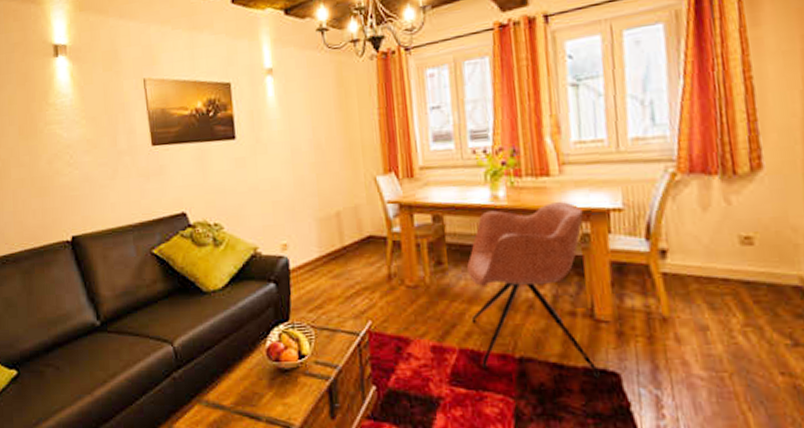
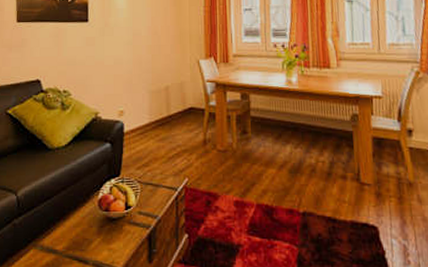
armchair: present [466,202,600,377] -> none [265,89,363,229]

